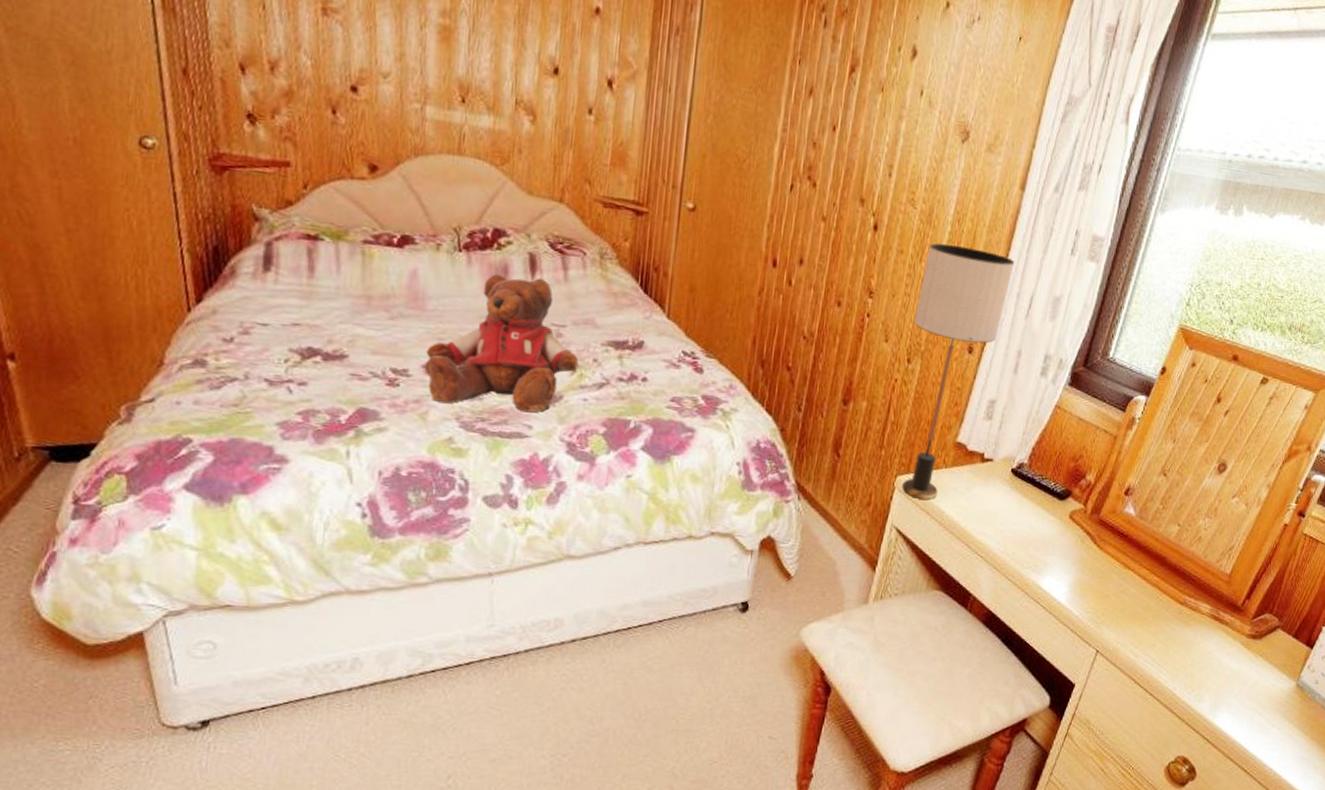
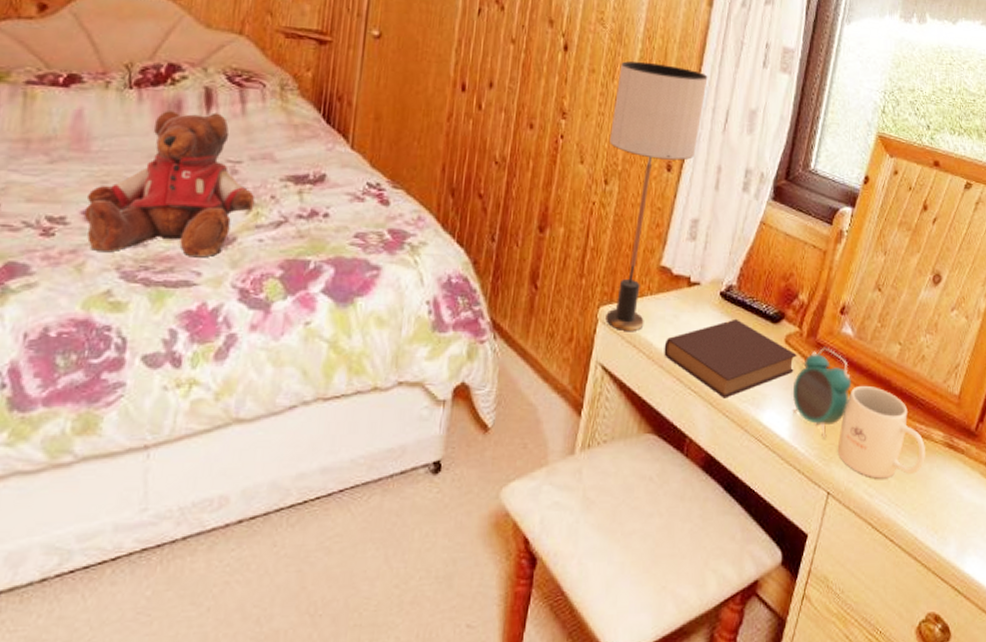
book: none [954,493,1080,564] -> present [664,318,797,399]
alarm clock: none [1071,523,1130,604] -> present [792,347,852,438]
mug: none [1110,560,1192,642] -> present [838,385,925,479]

